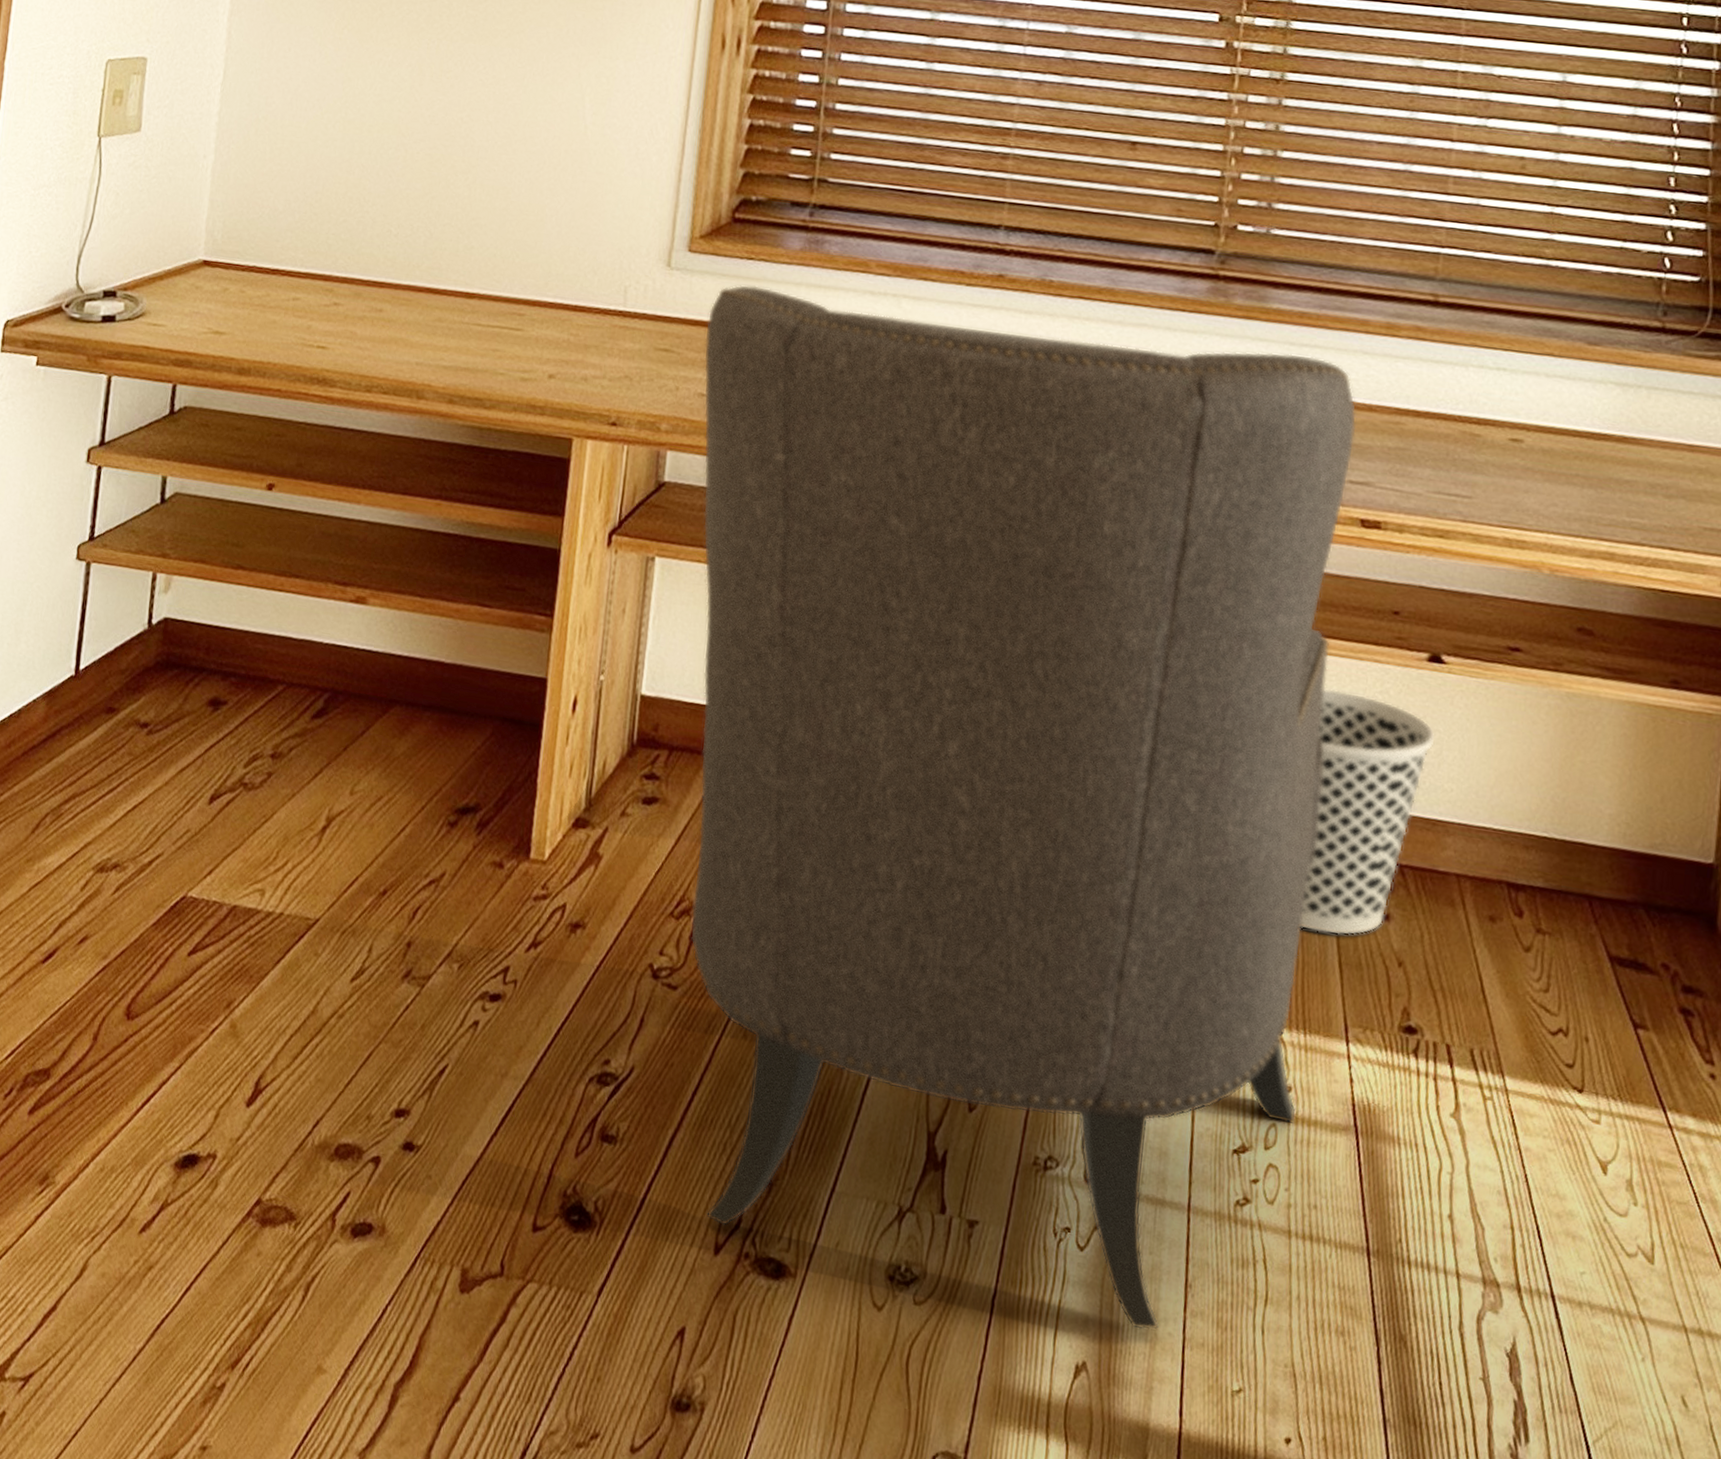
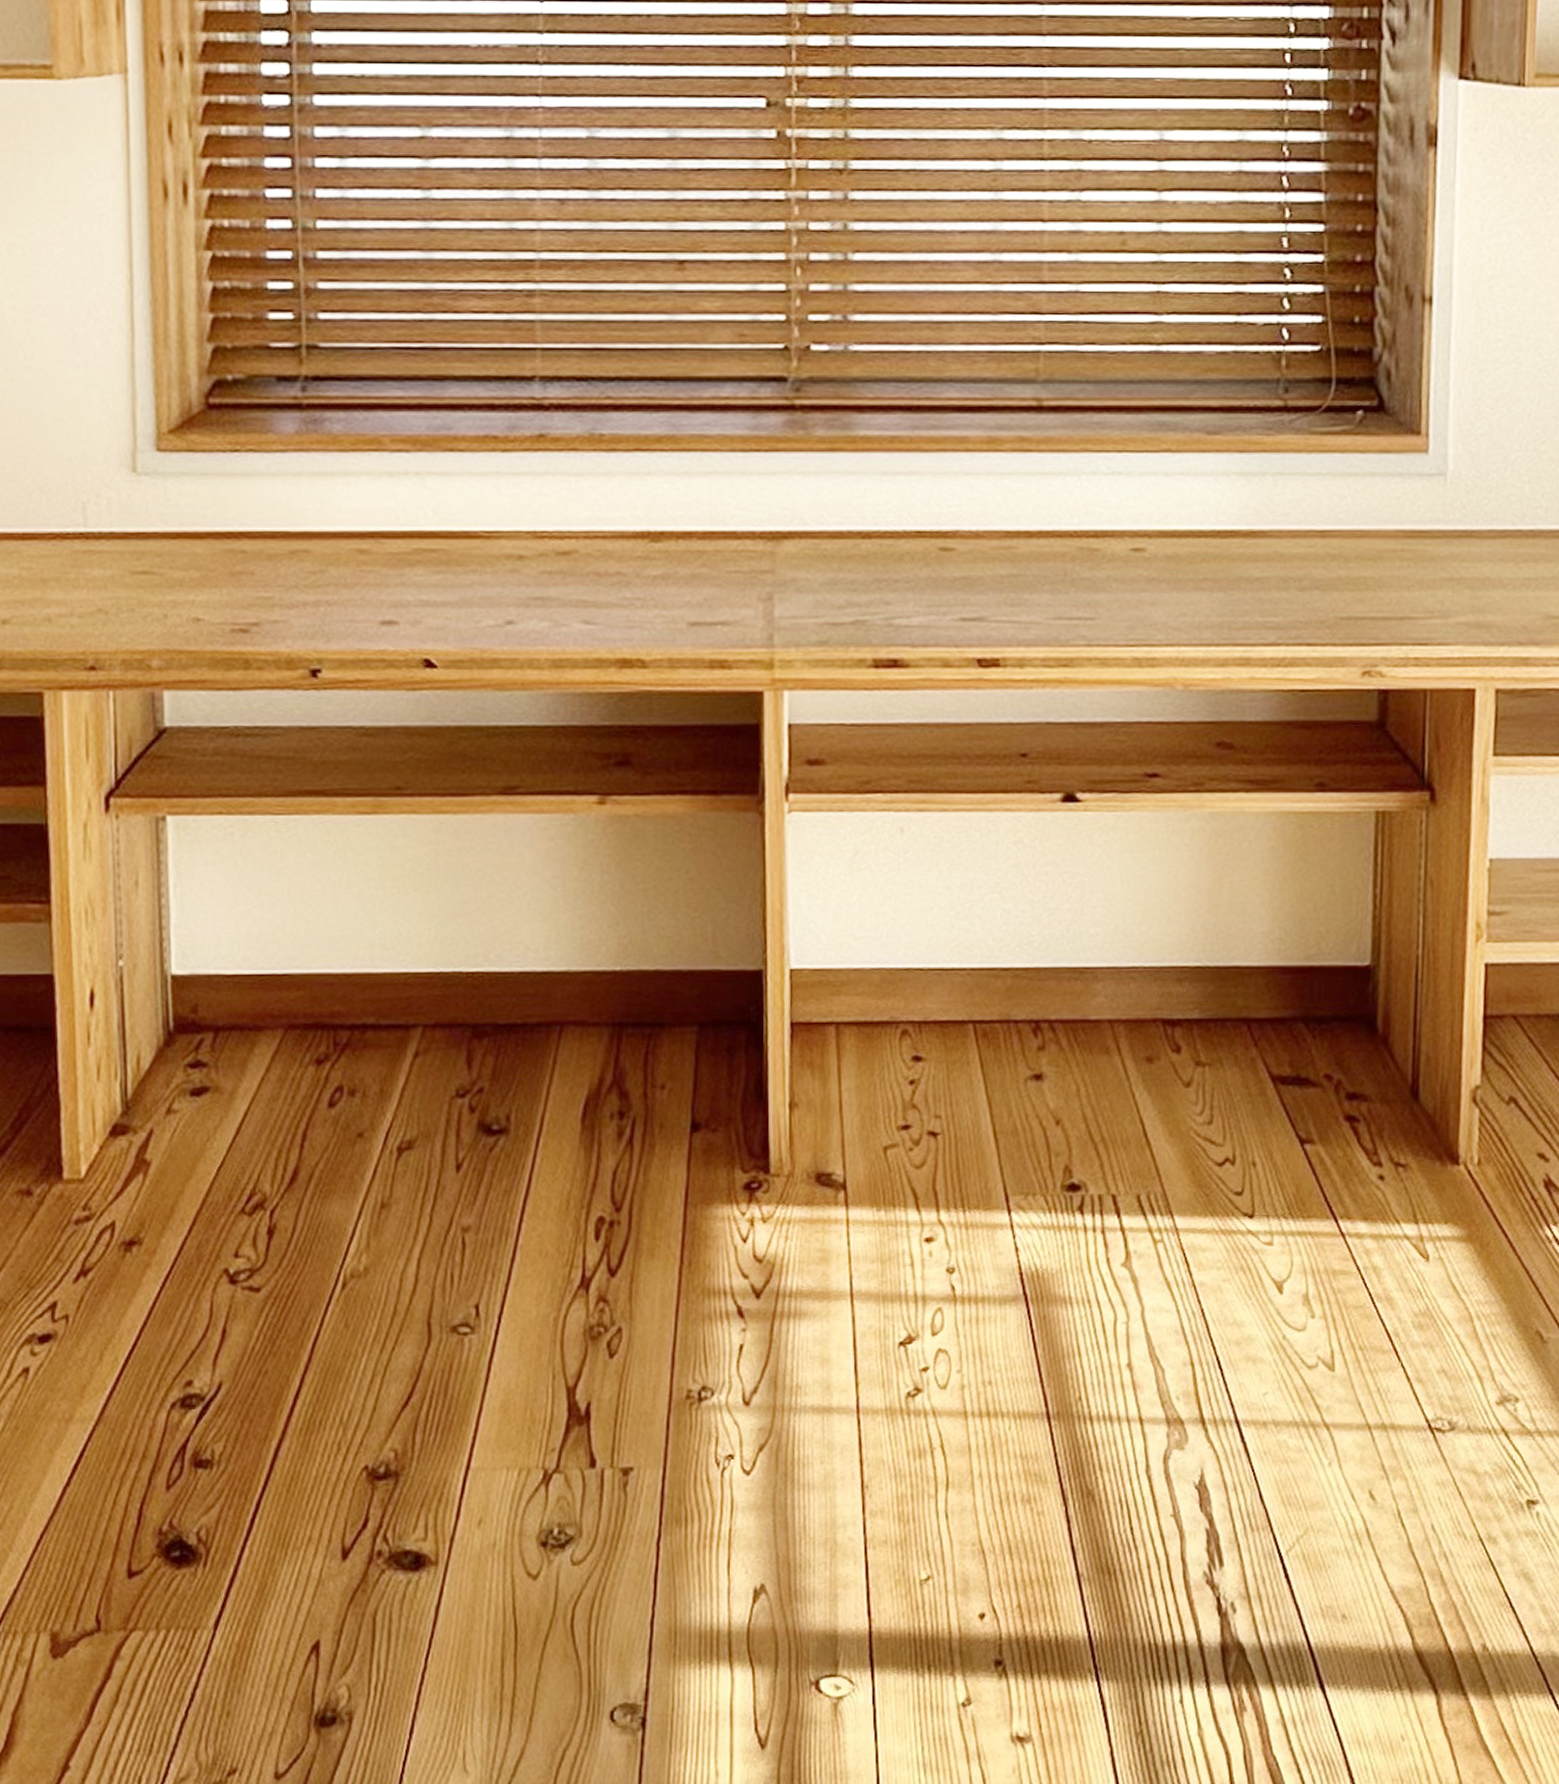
chair: present [690,284,1357,1330] -> none [191,482,964,1540]
wastebasket: present [1300,688,1436,936] -> none [949,847,1076,1105]

